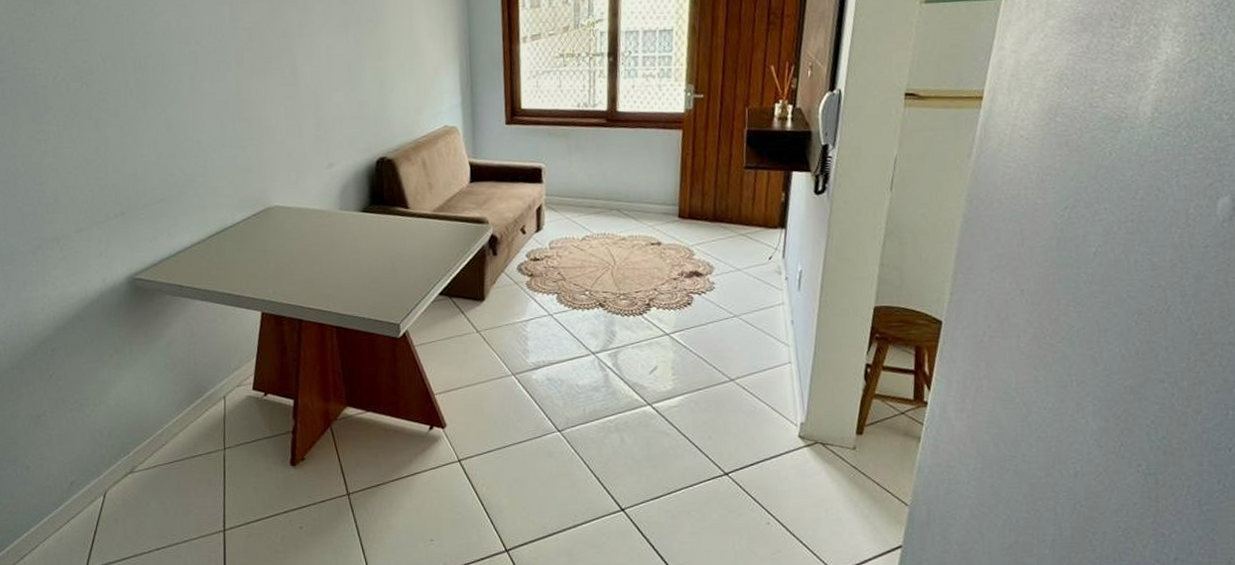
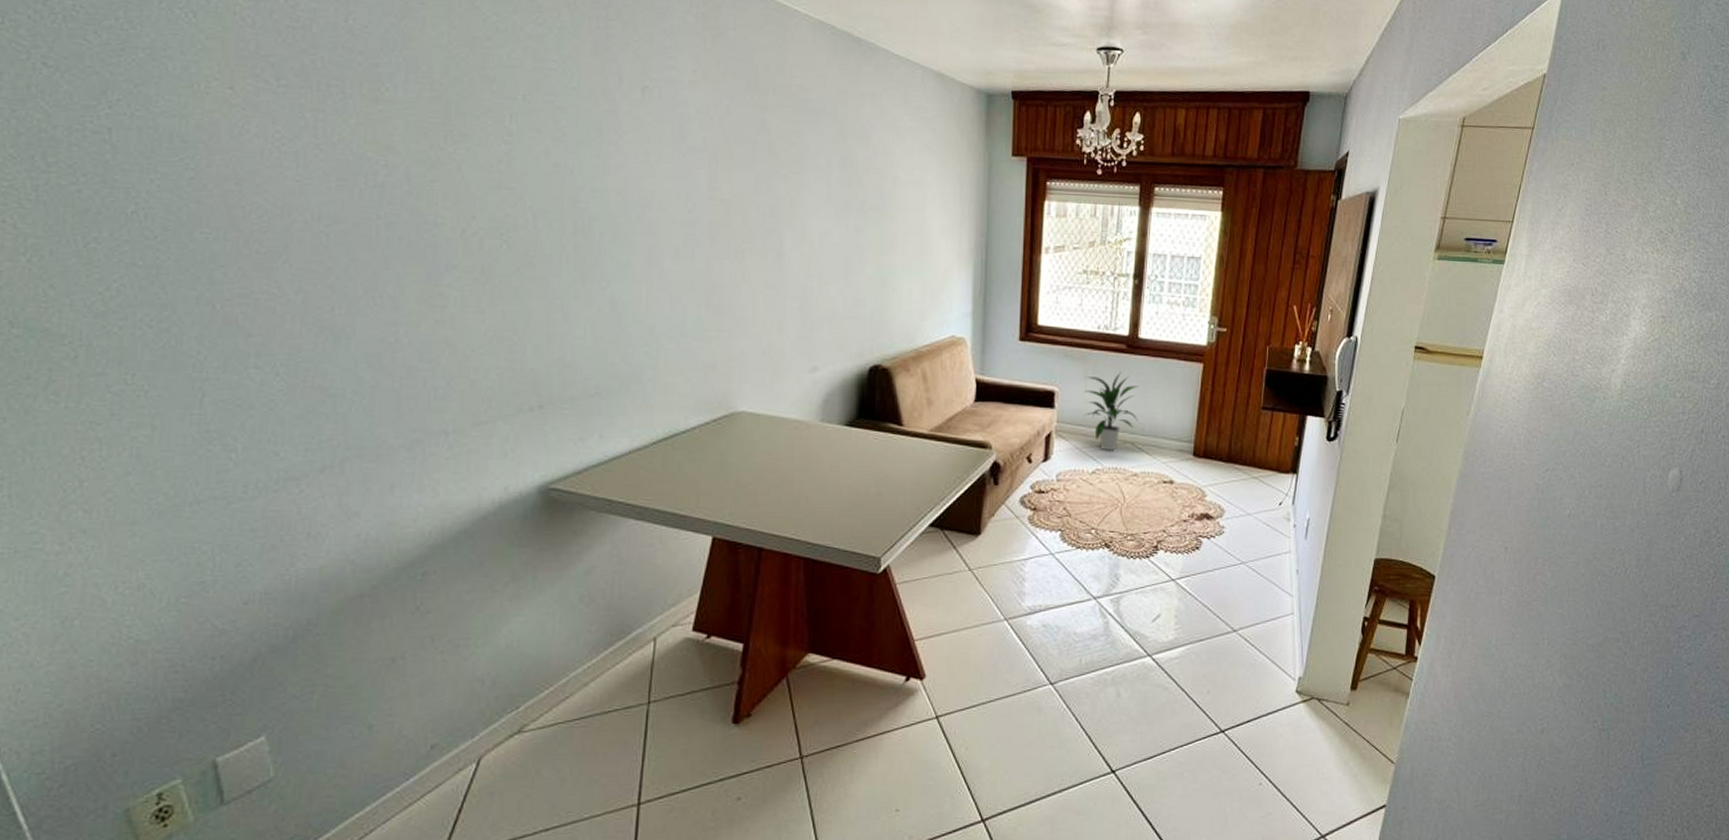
indoor plant: none [569,145,624,219] -> present [1084,372,1140,451]

